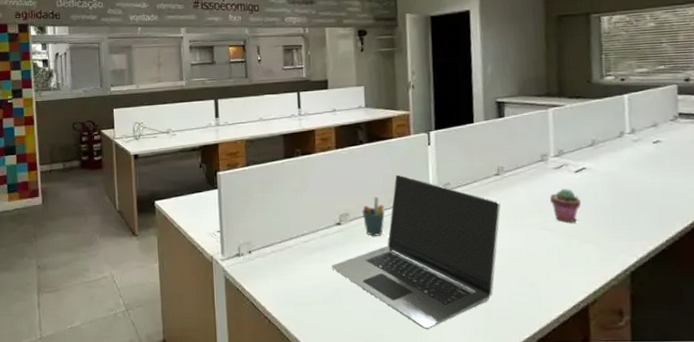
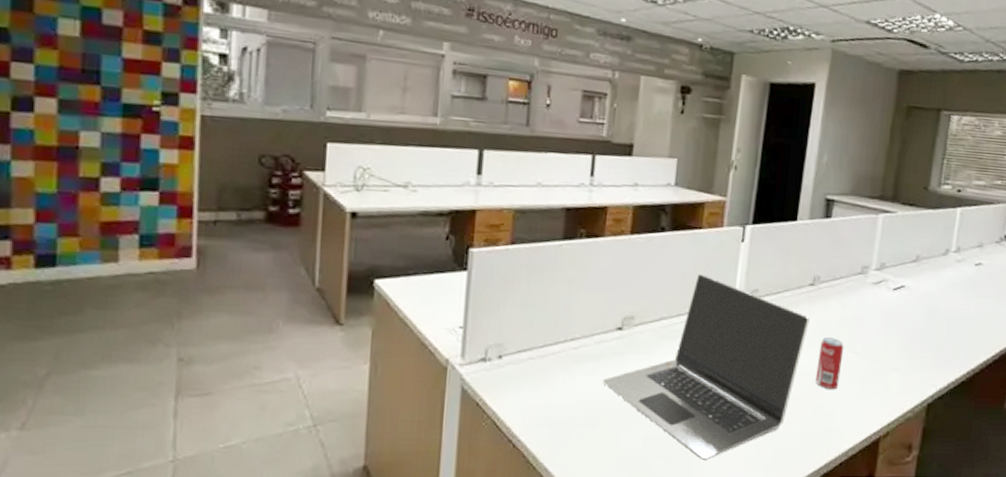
pen holder: present [361,197,385,236] -> none [650,298,678,347]
beverage can: none [514,217,539,264] -> present [815,336,844,390]
potted succulent: present [549,189,581,223] -> none [861,308,893,347]

